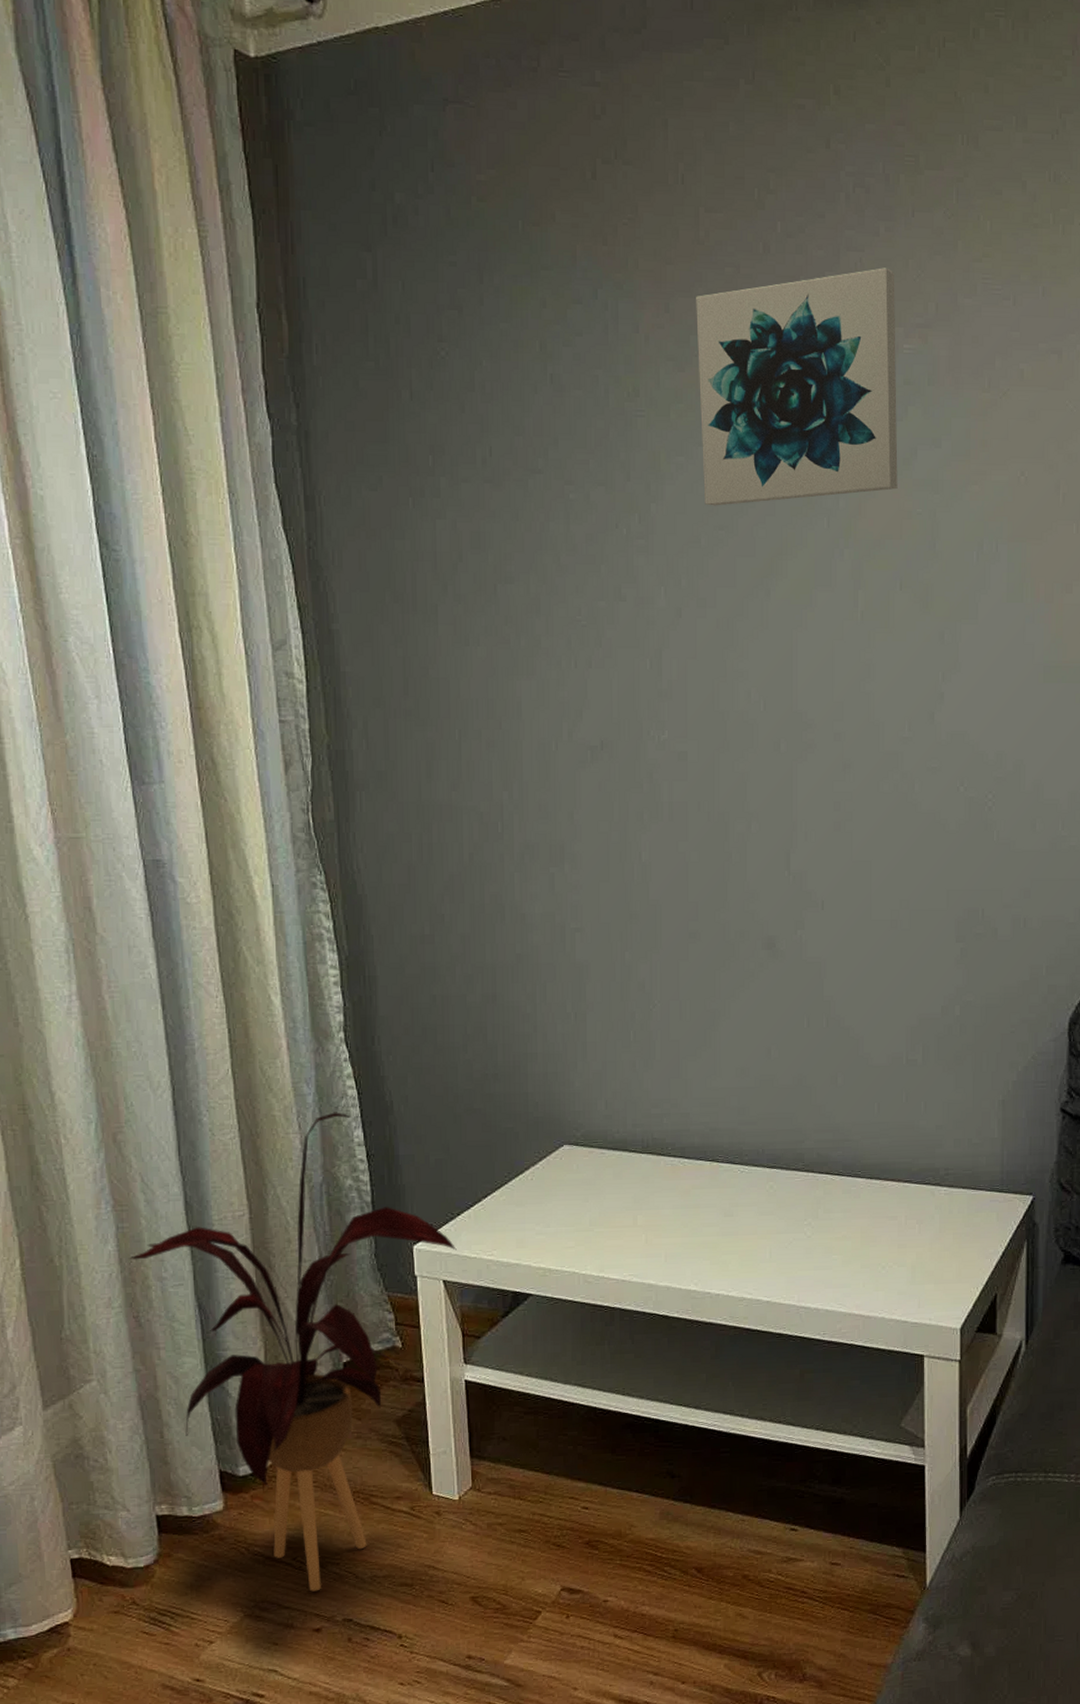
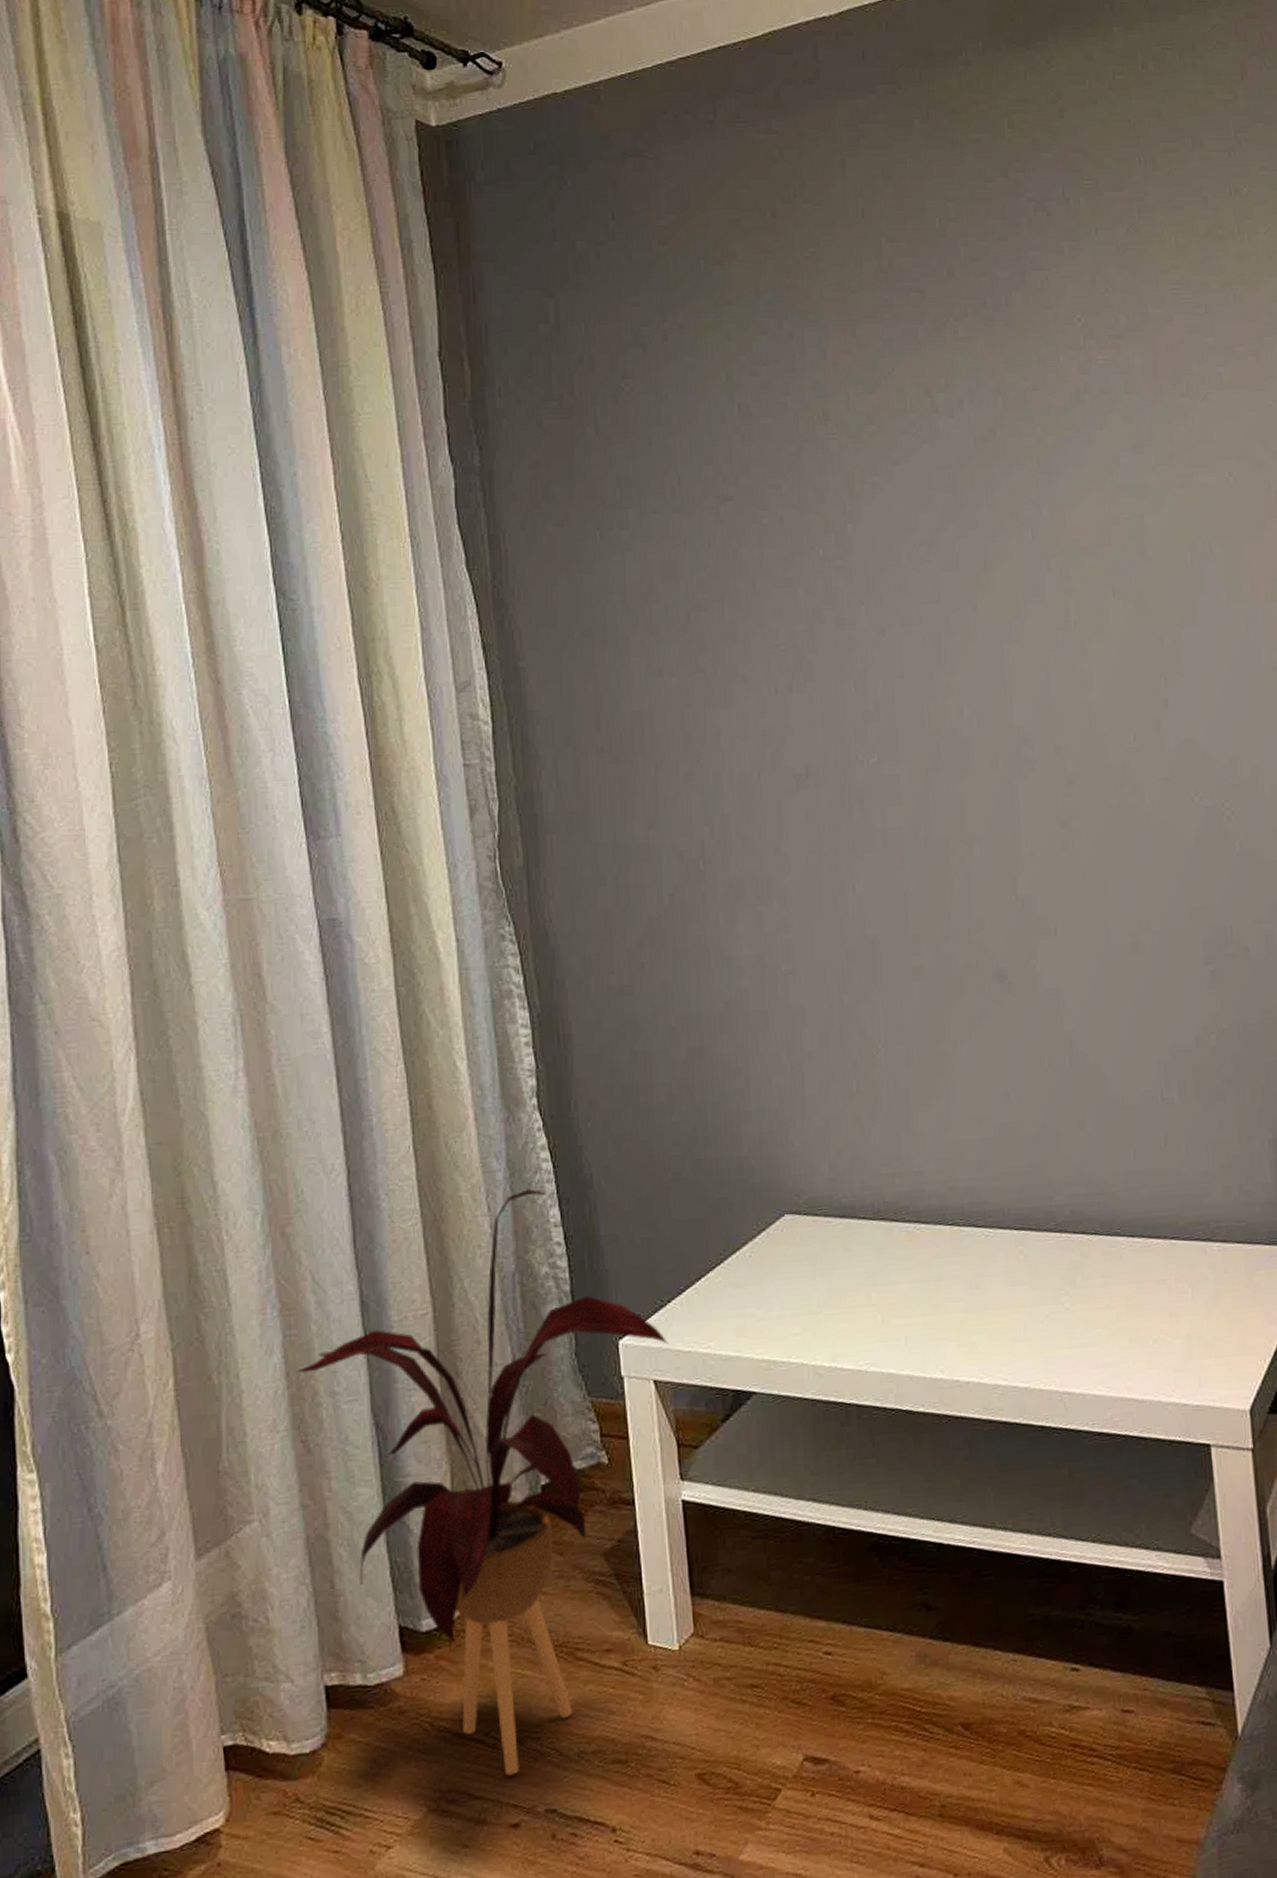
wall art: present [696,268,898,506] -> none [882,284,1102,523]

